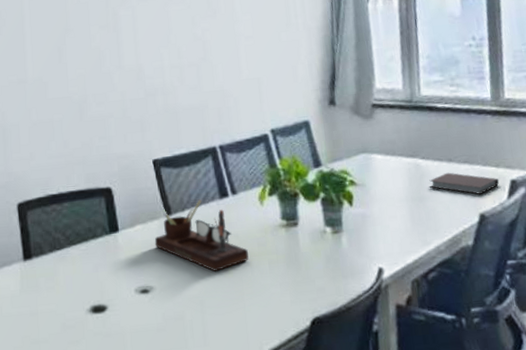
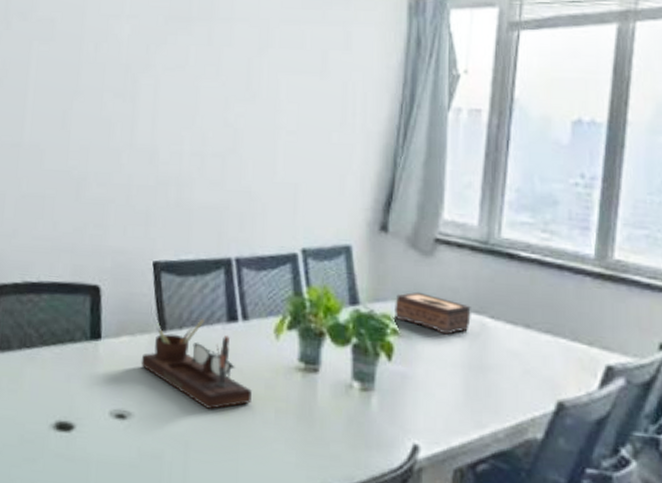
tissue box: none [349,148,408,178] -> present [395,291,471,335]
notebook: present [429,172,500,194] -> none [494,340,591,377]

